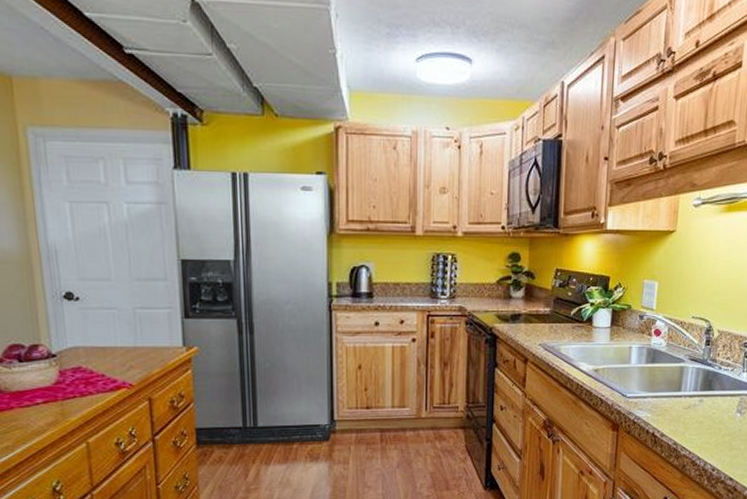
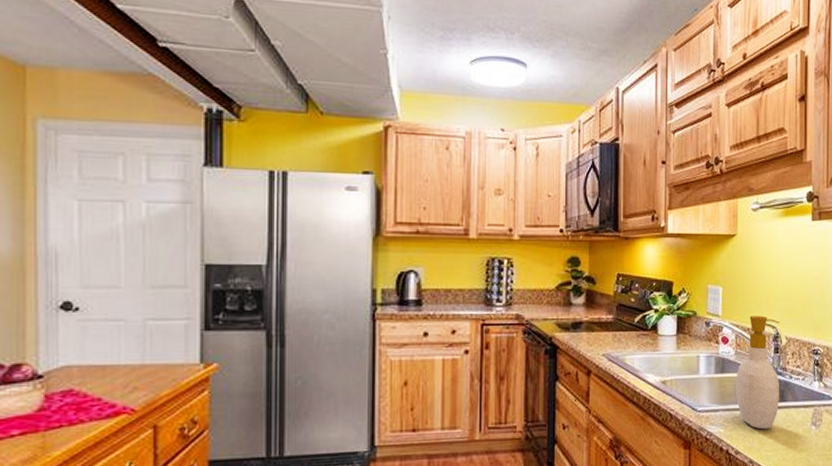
soap bottle: none [664,309,713,416] -> present [735,315,780,430]

